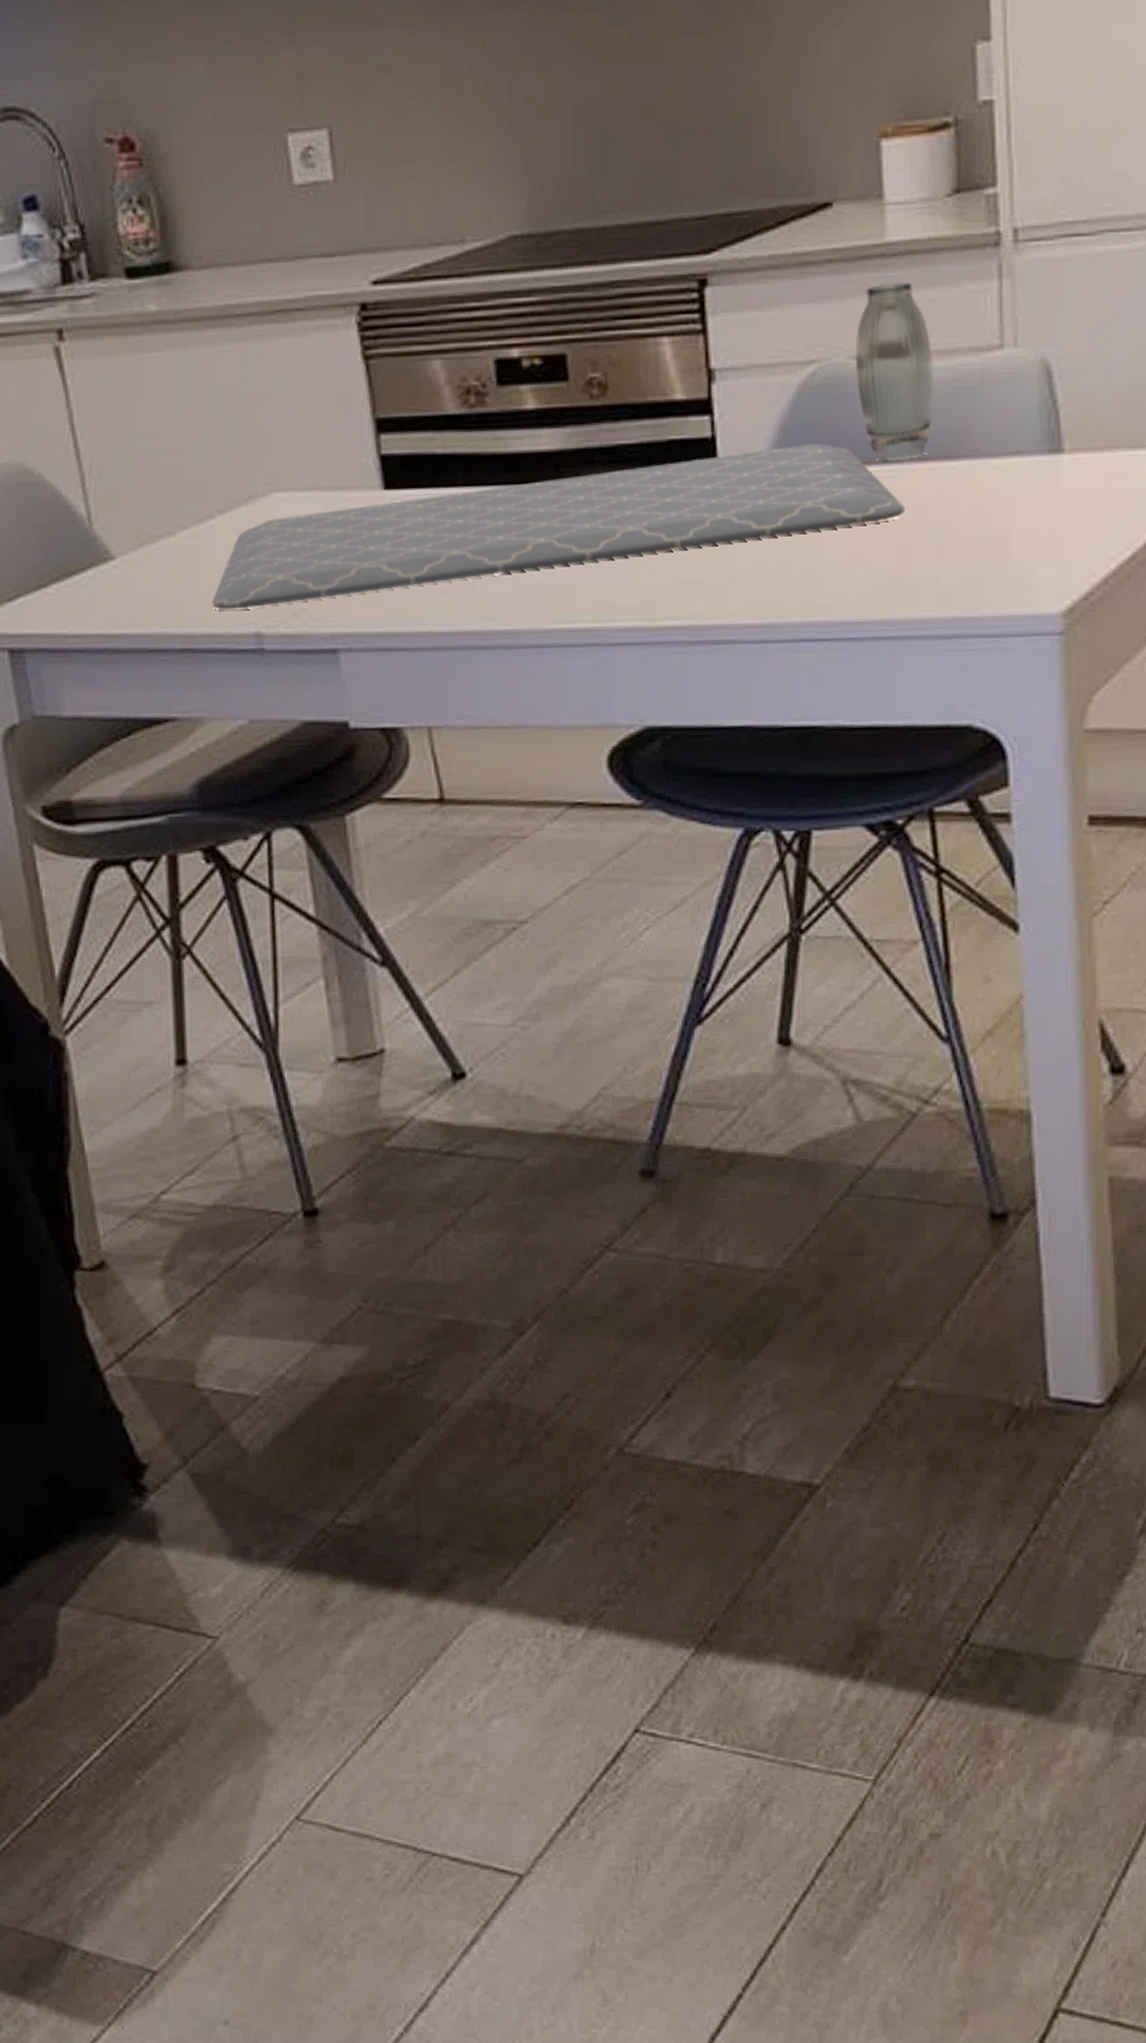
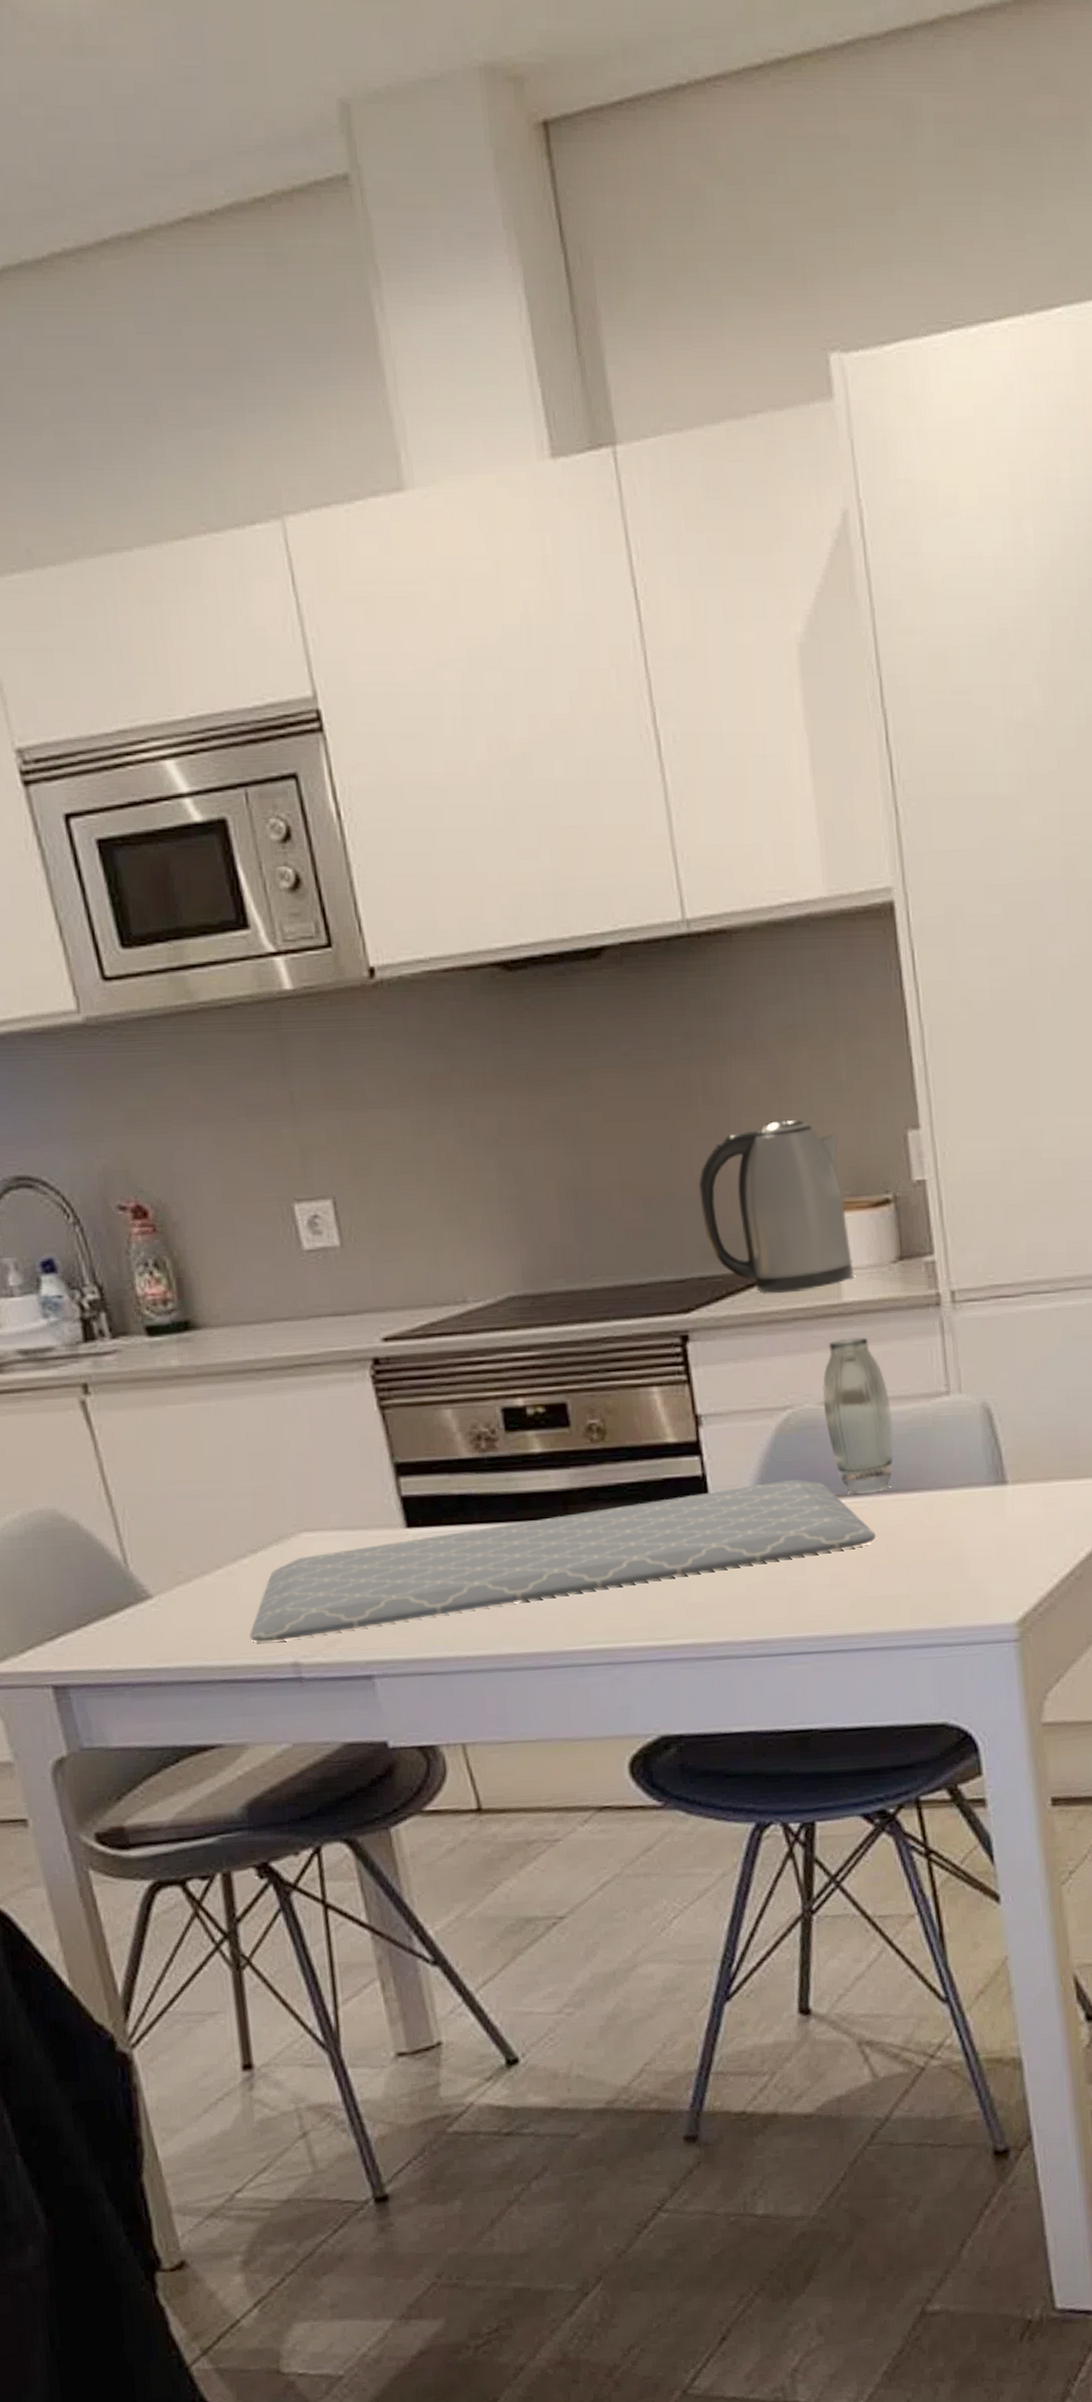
kettle: none [731,33,901,231] -> present [698,1120,854,1293]

